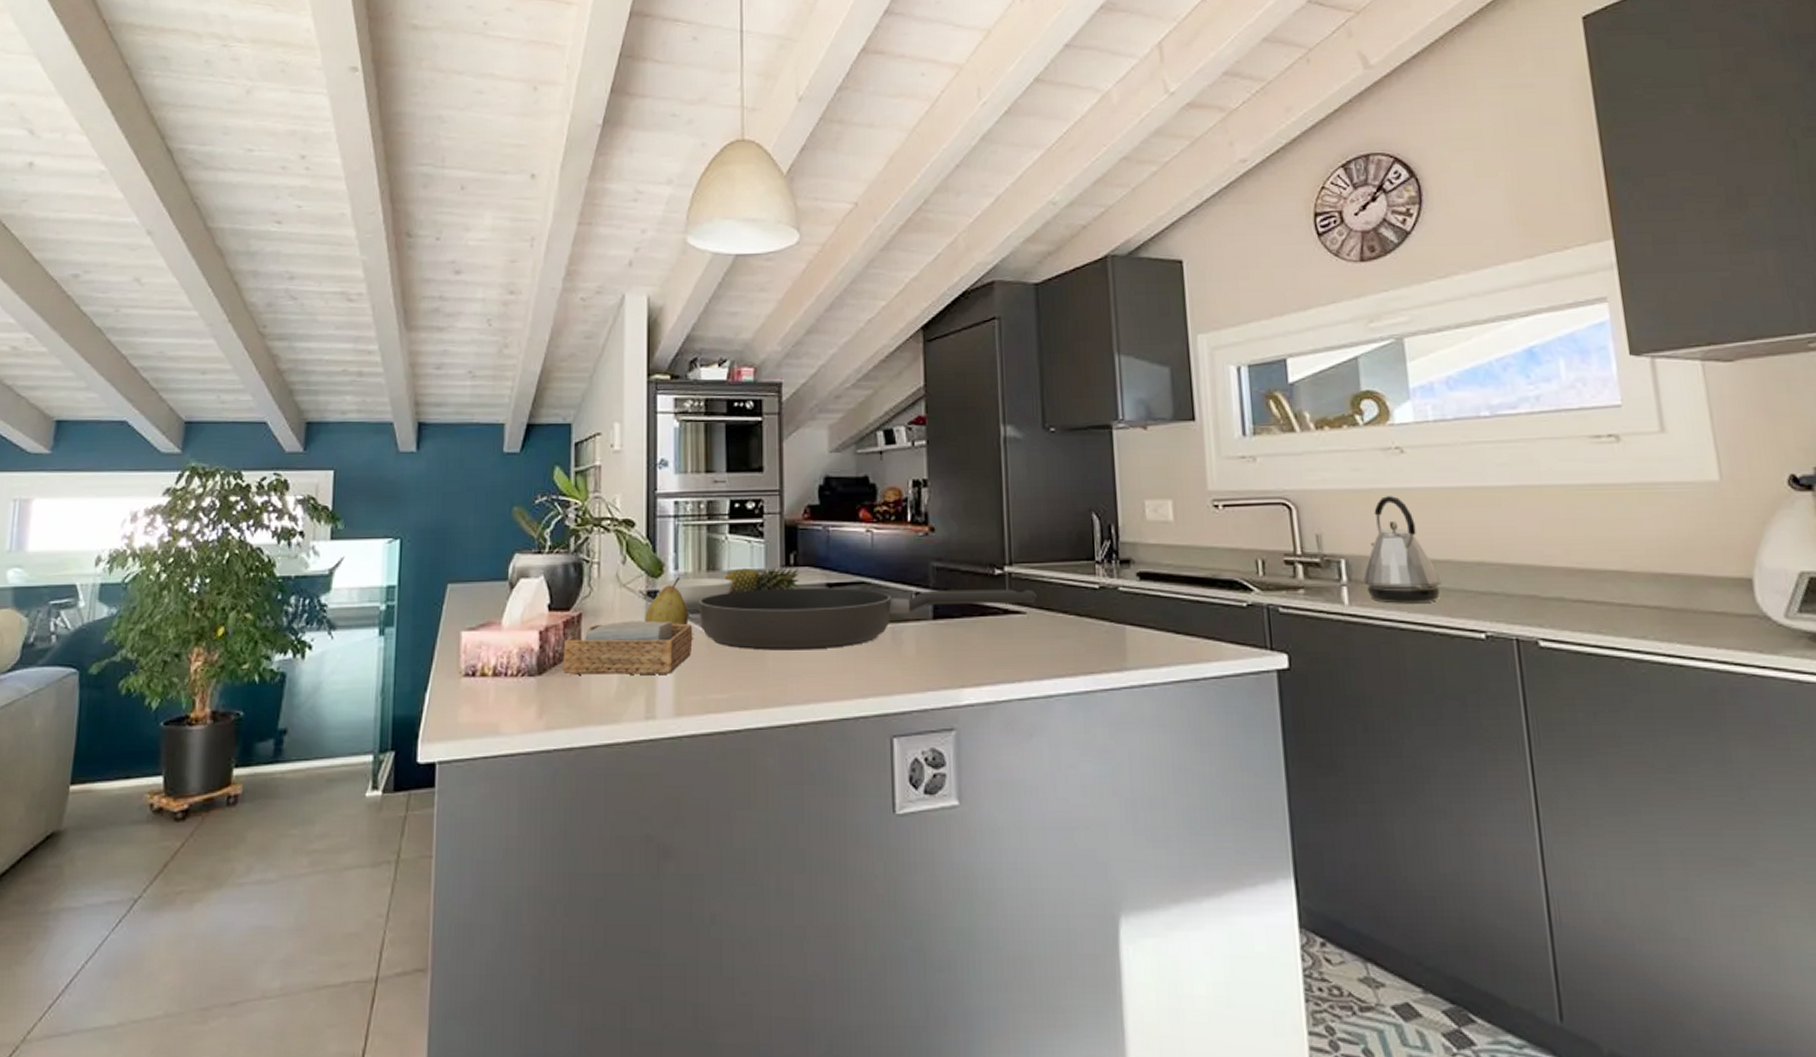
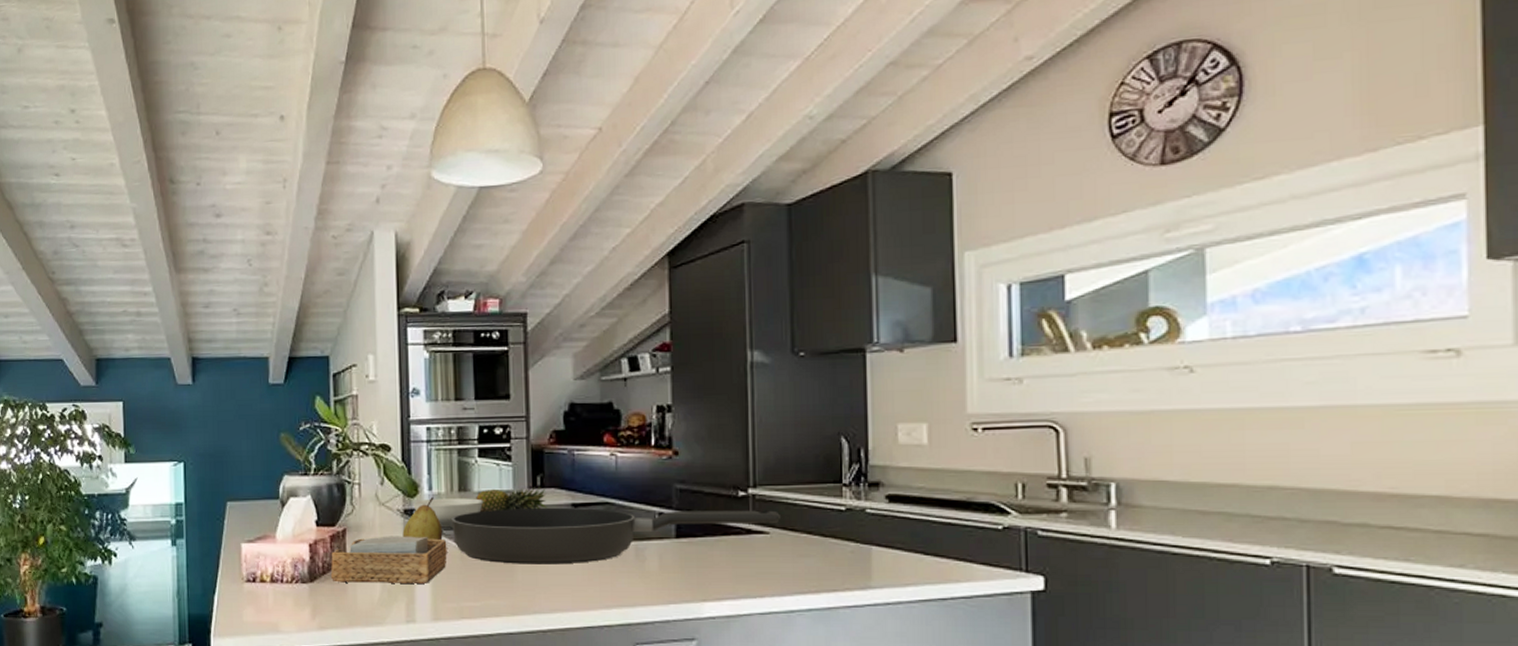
kettle: present [1363,496,1442,604] -> none [1135,418,1225,528]

